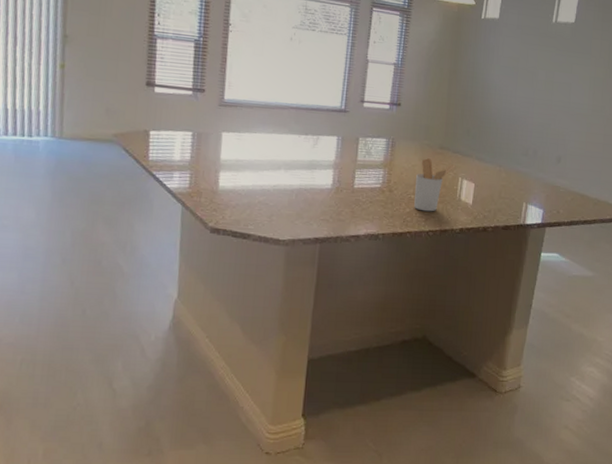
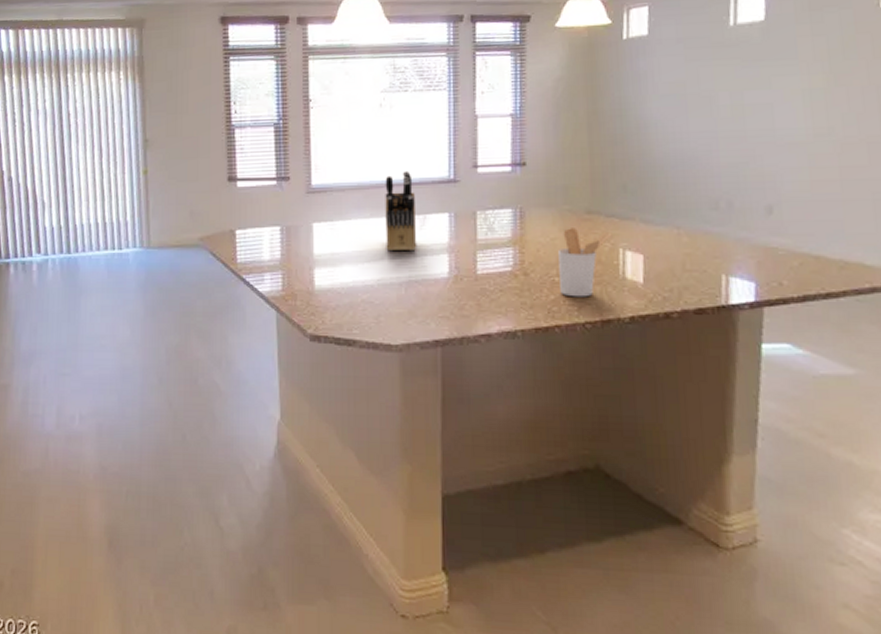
knife block: none [283,97,312,165] -> present [385,171,417,252]

